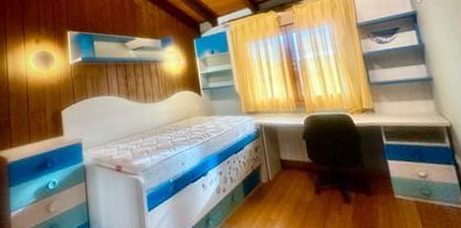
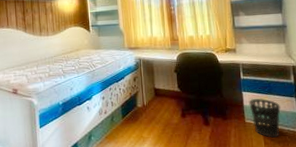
wastebasket: none [396,167,440,217] -> present [249,98,281,138]

